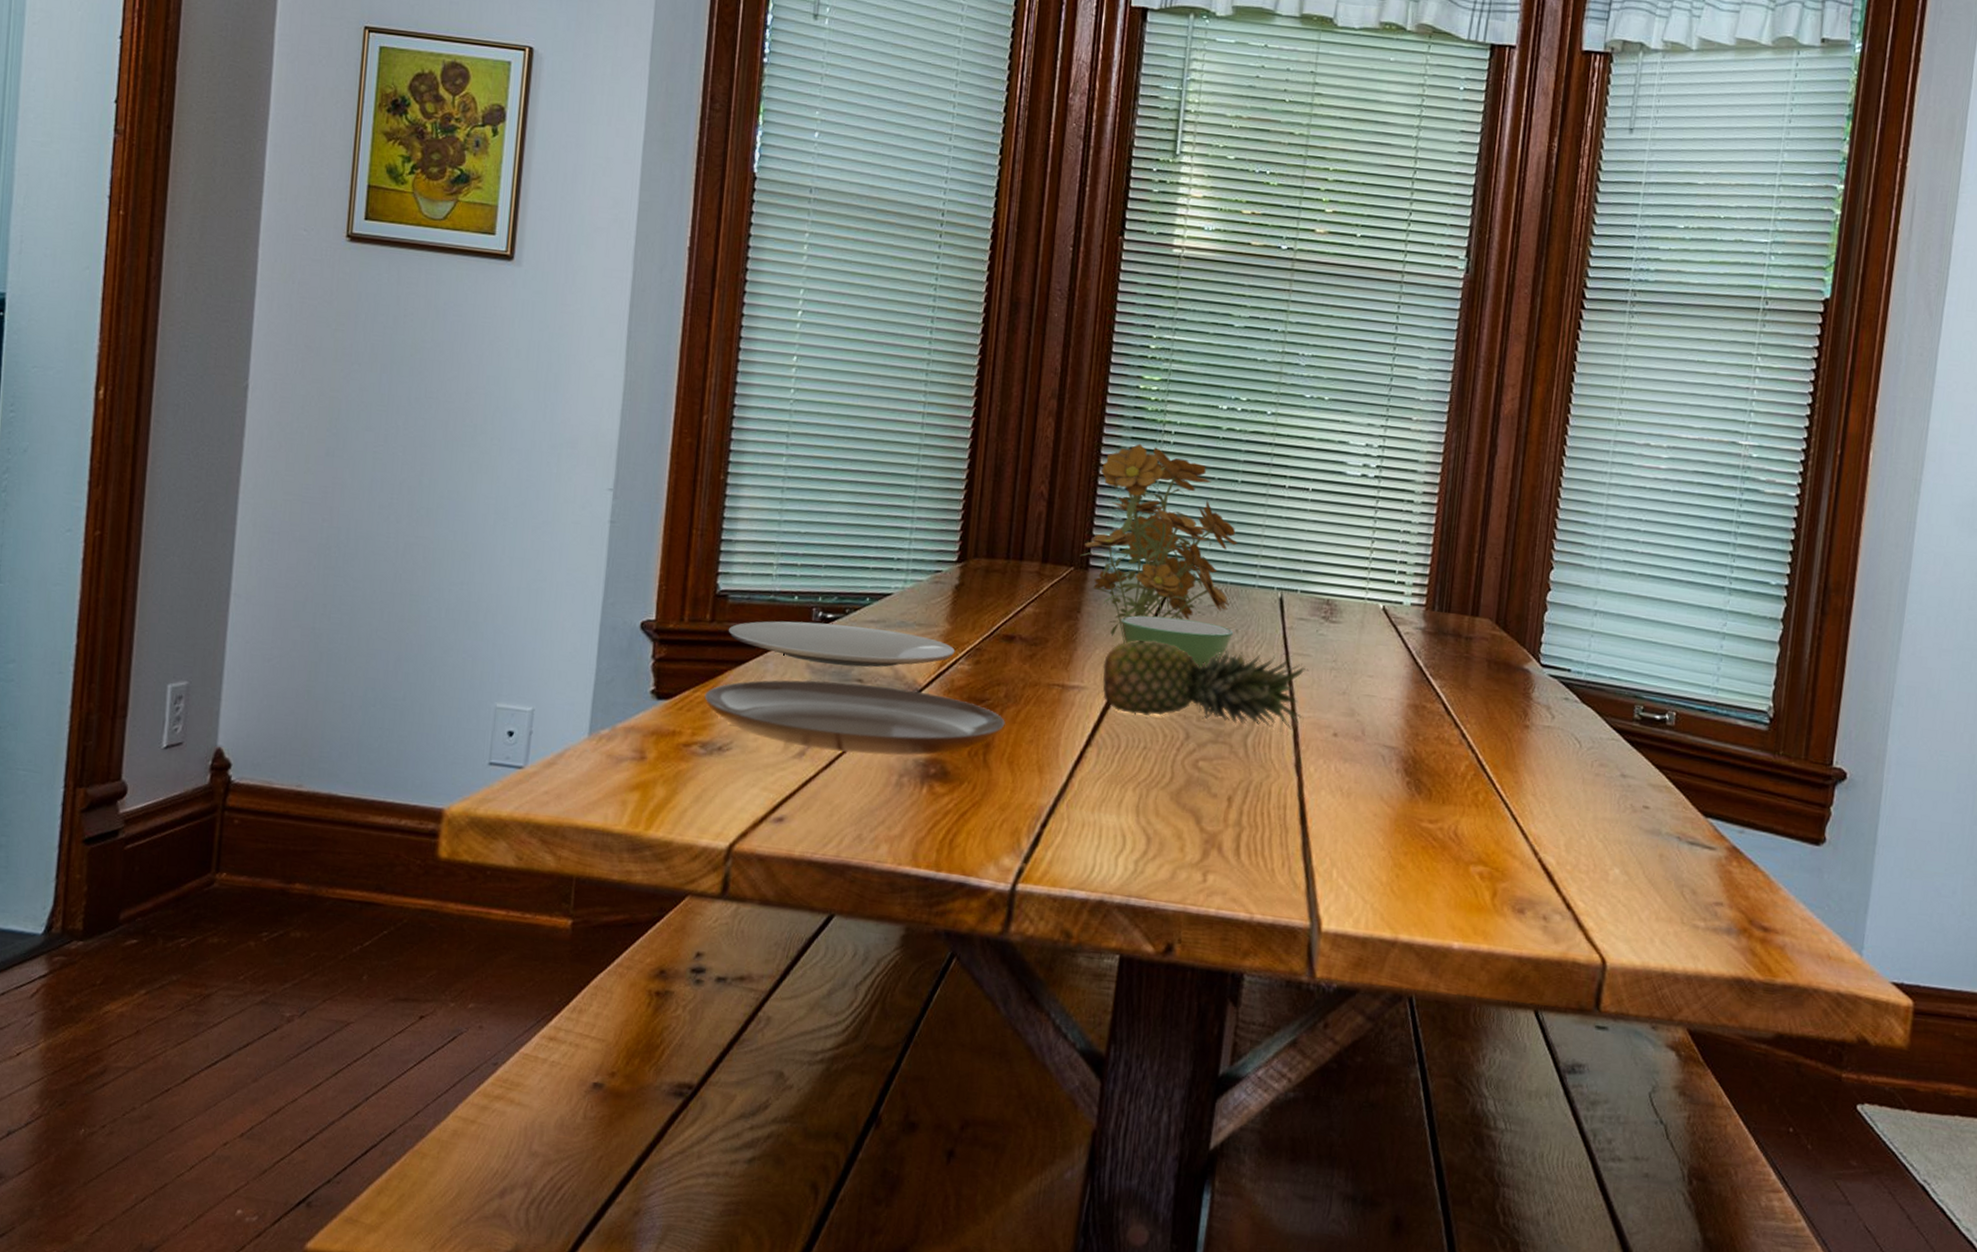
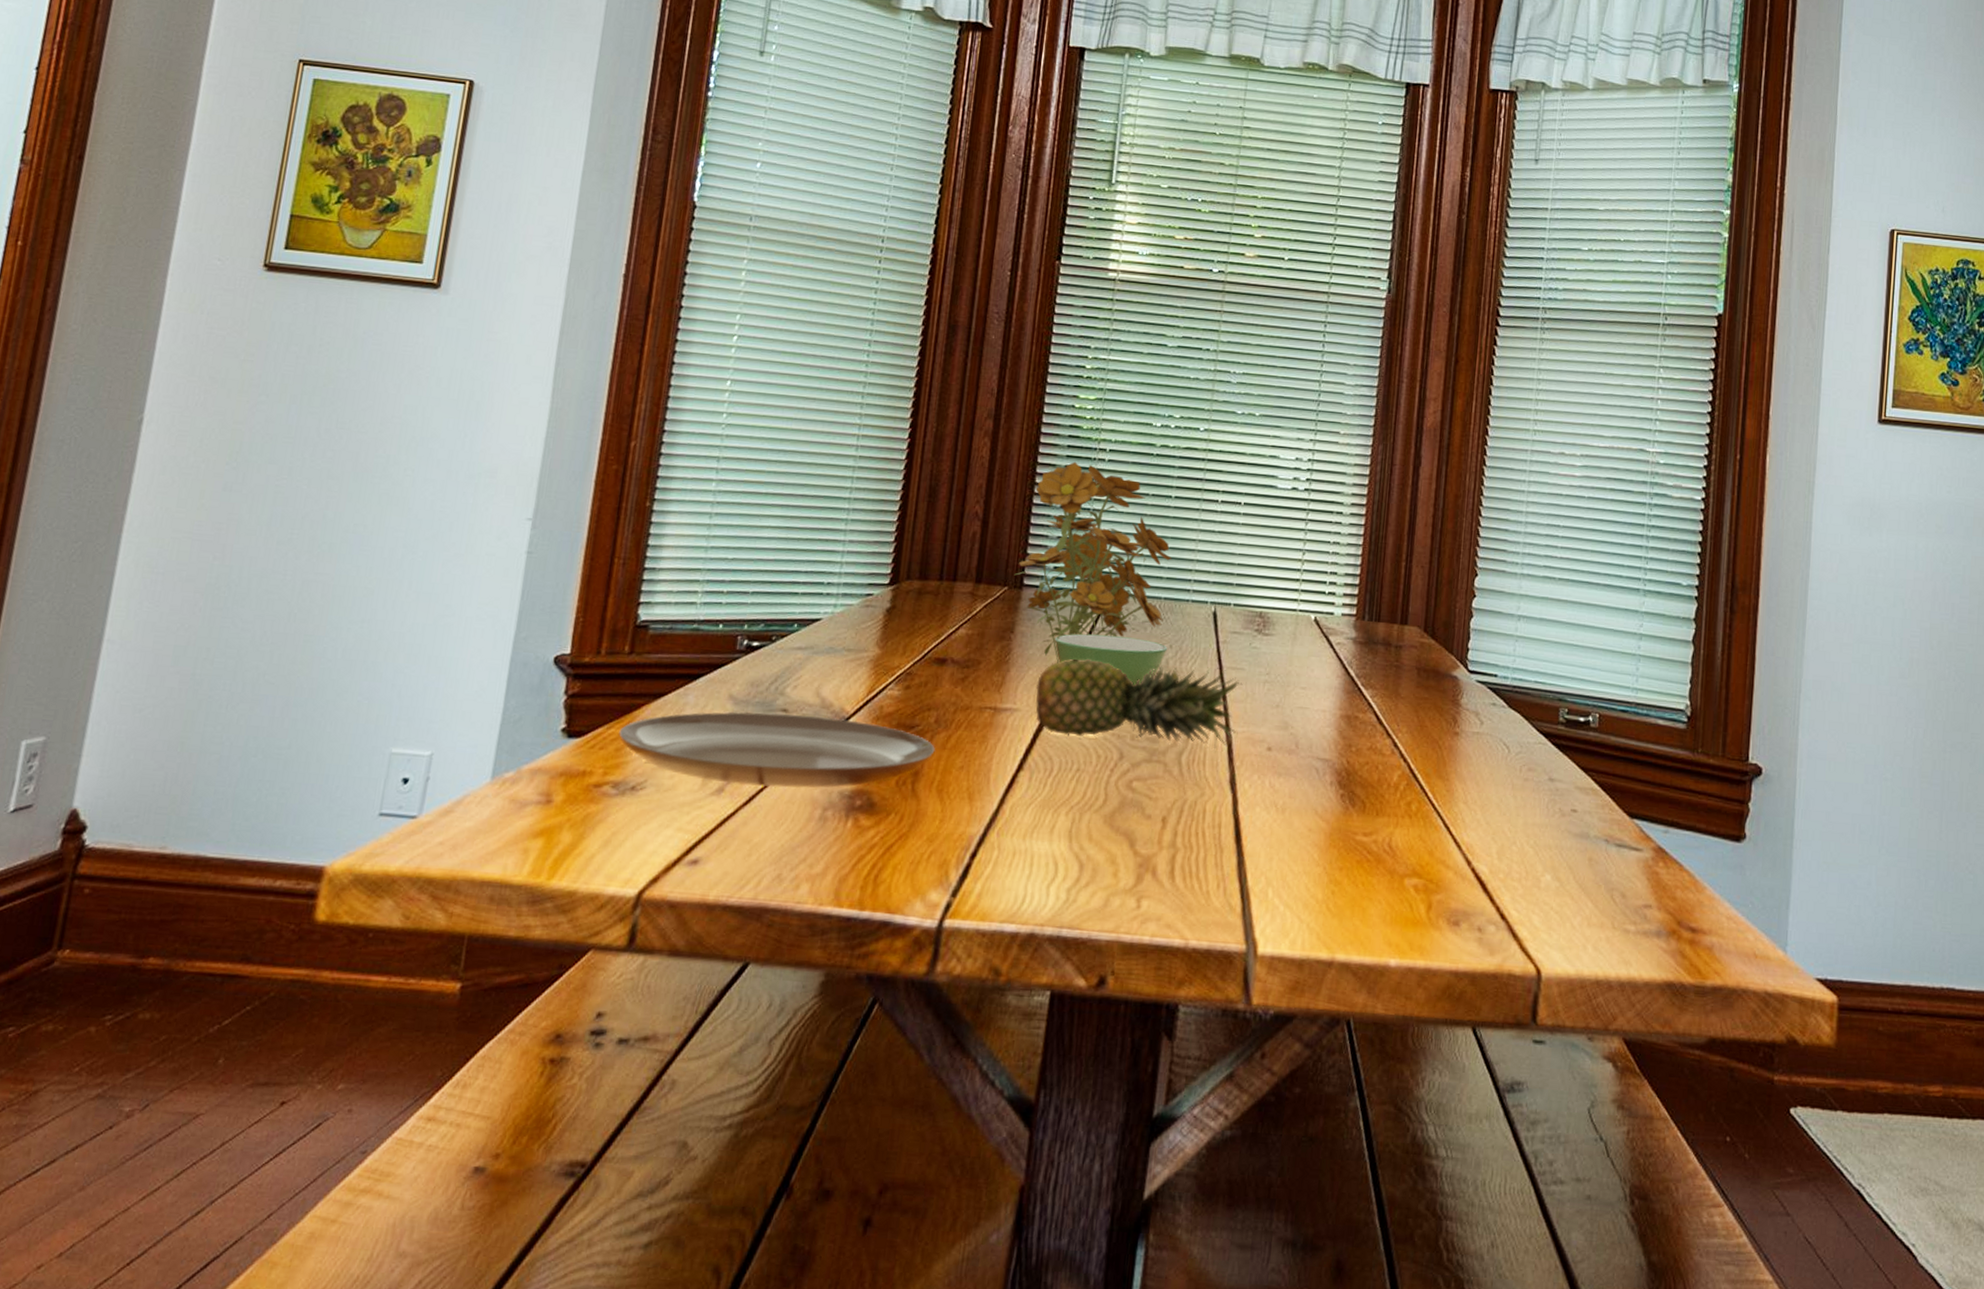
plate: present [728,621,955,668] -> none [647,650,885,696]

